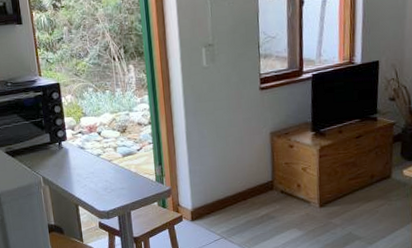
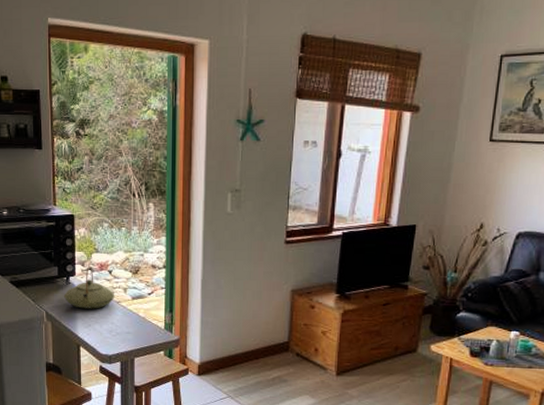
teapot: none [58,129,107,171] -> present [64,265,115,309]

